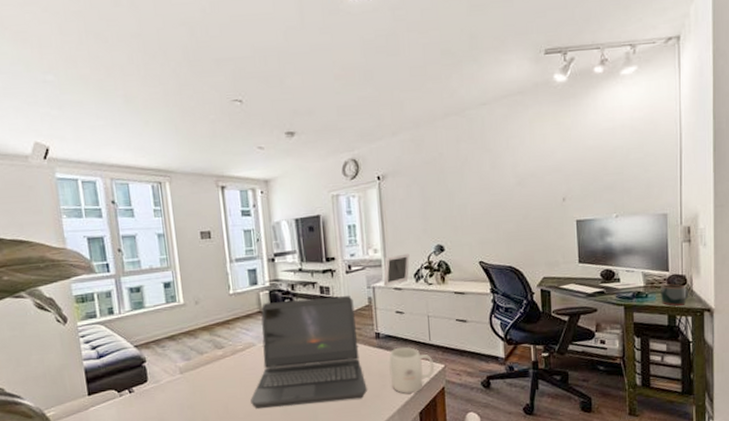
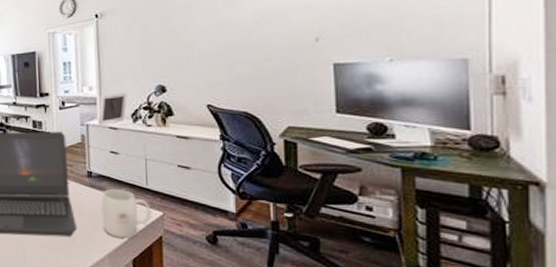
mug: present [661,284,689,306] -> none [458,146,504,174]

